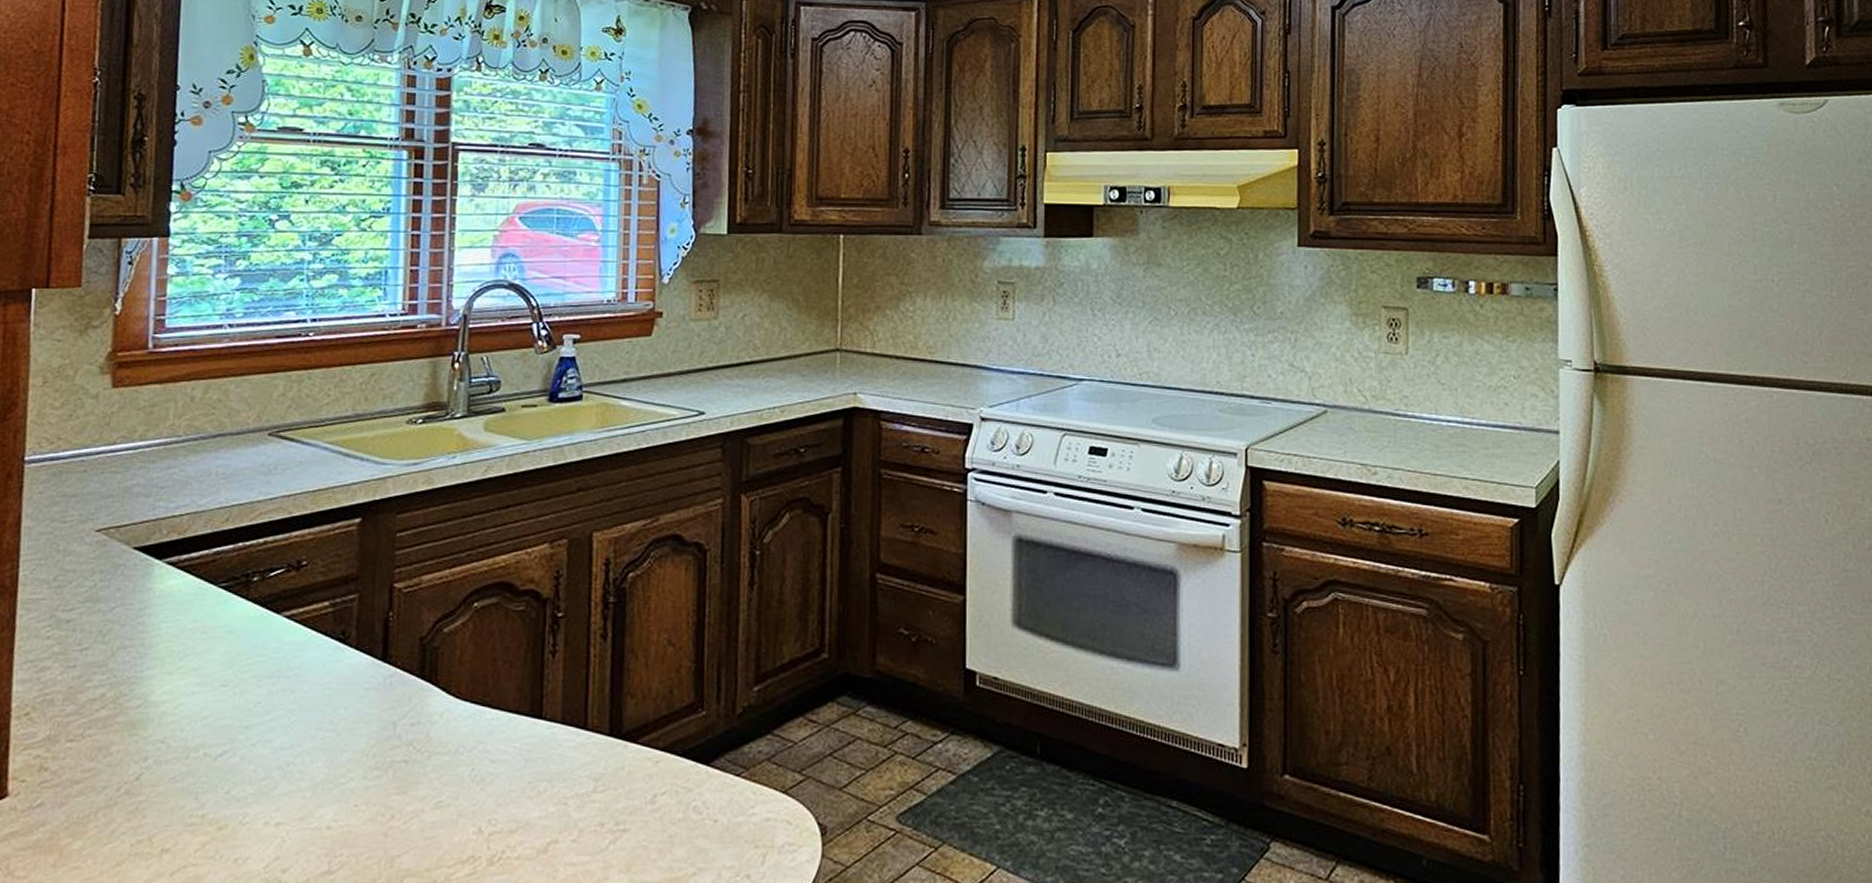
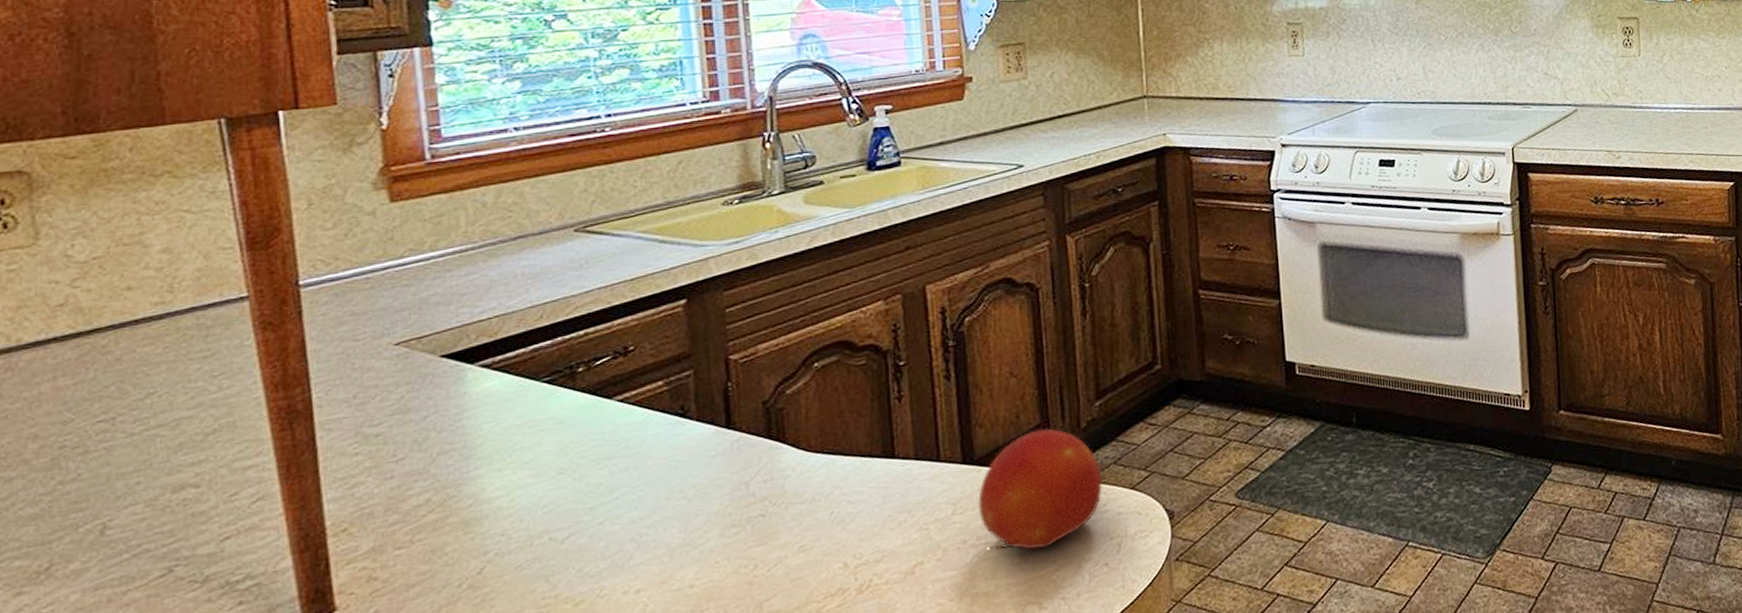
fruit: none [620,709,753,846] -> present [978,429,1102,550]

